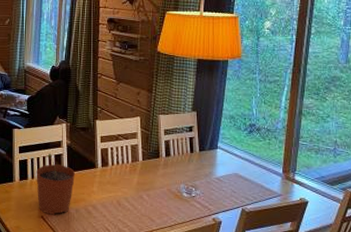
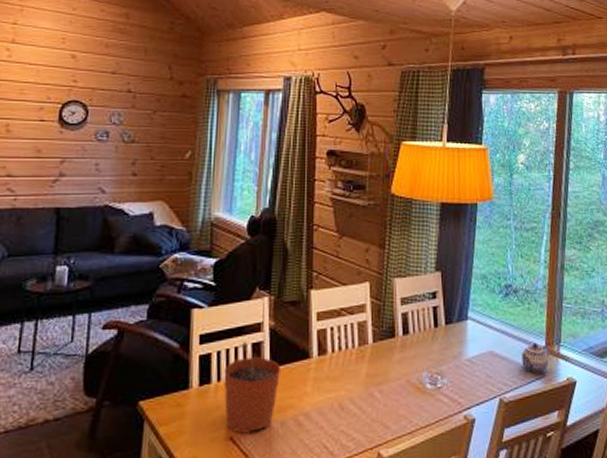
teapot: none [261,170,286,193] -> present [520,343,550,374]

